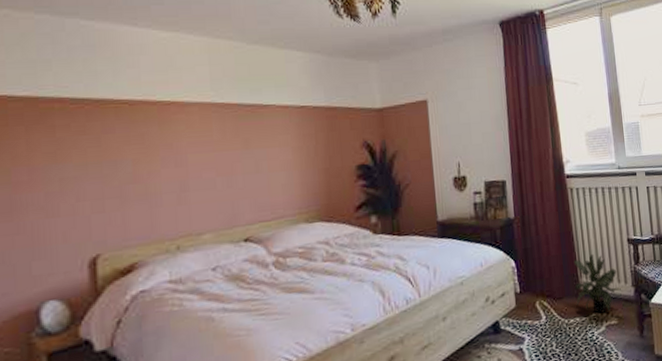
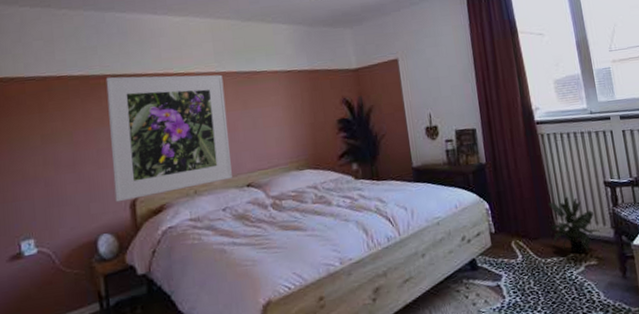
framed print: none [62,100,226,261] -> present [106,74,232,203]

